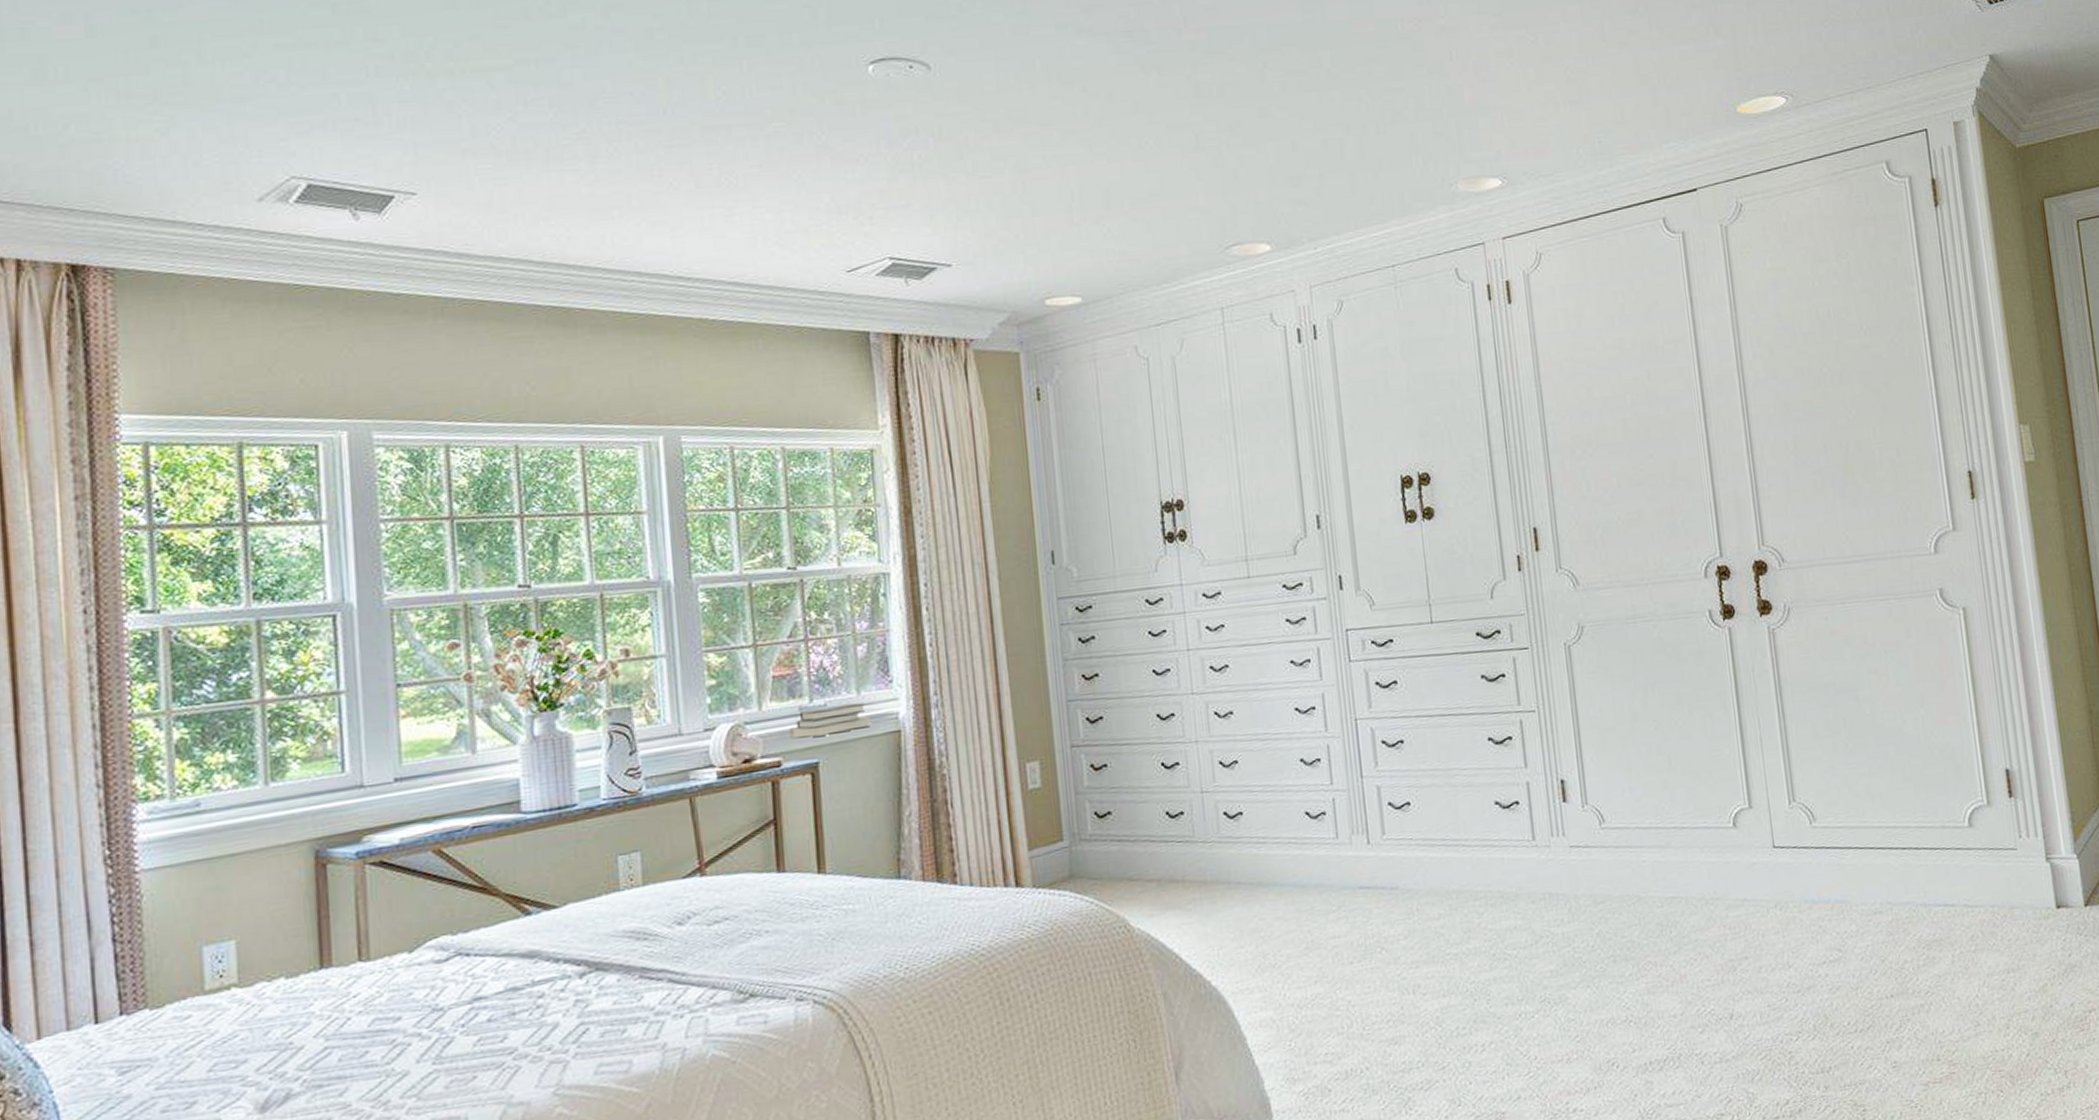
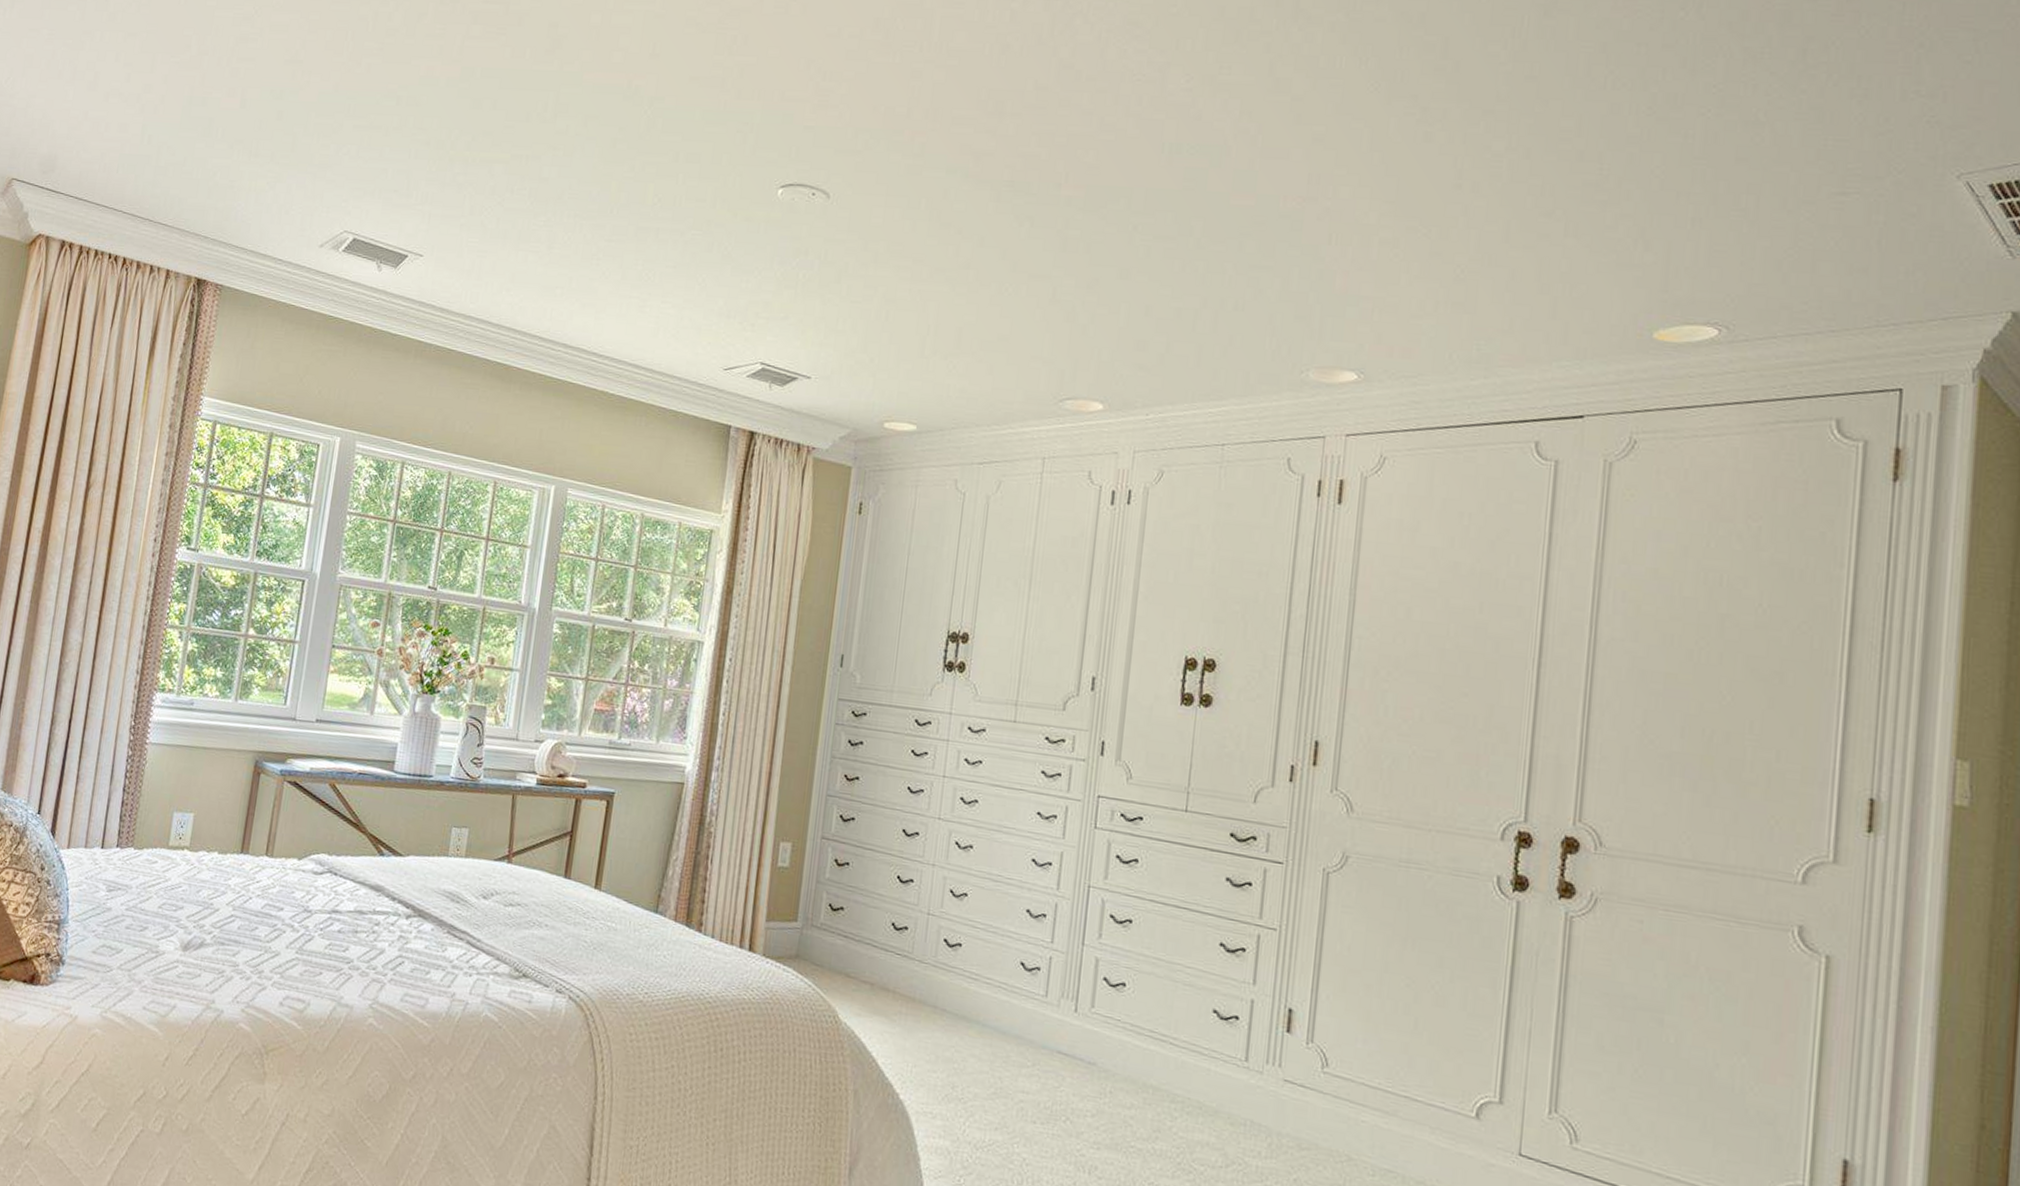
books: present [789,702,873,738] -> none [597,745,664,773]

